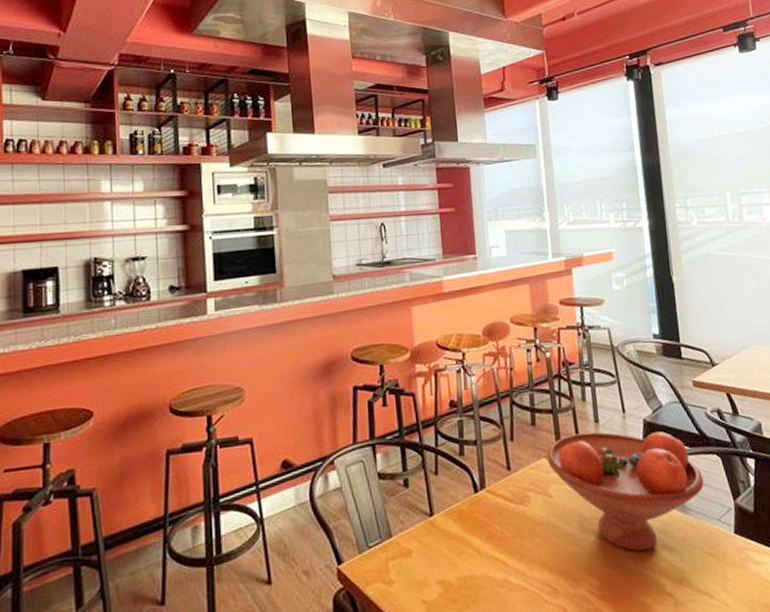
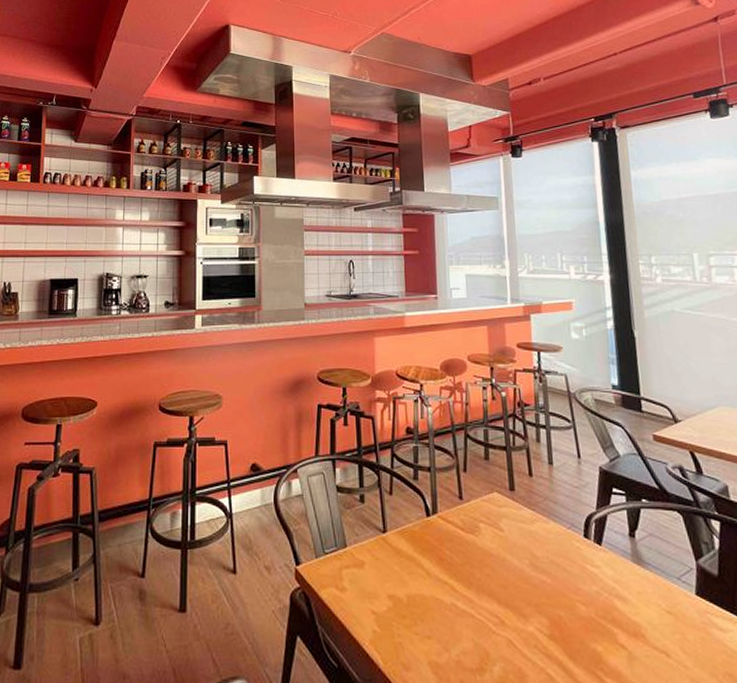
fruit bowl: present [546,431,704,551] -> none [499,473,663,598]

